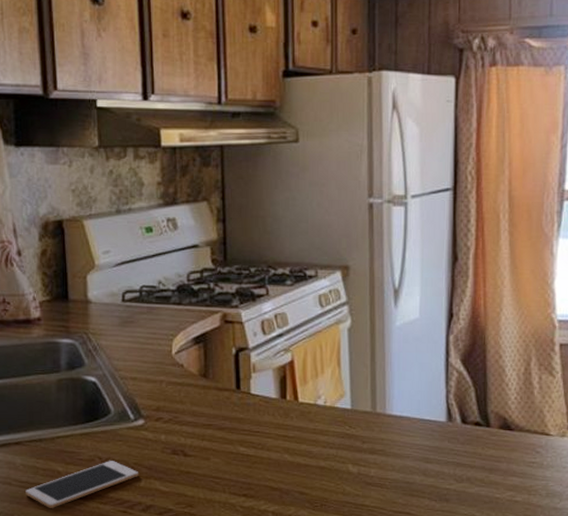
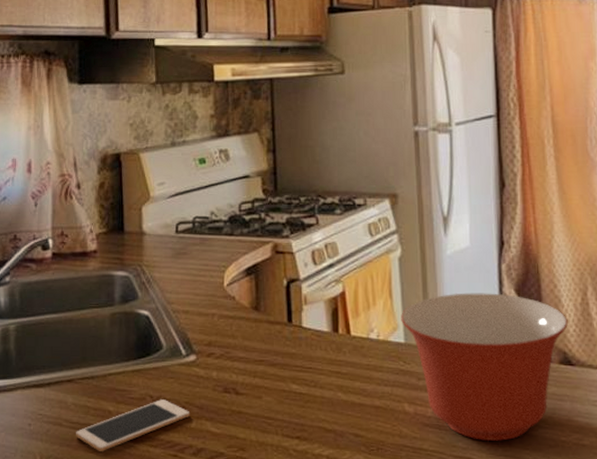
mixing bowl: none [348,362,510,498] -> present [401,293,568,441]

